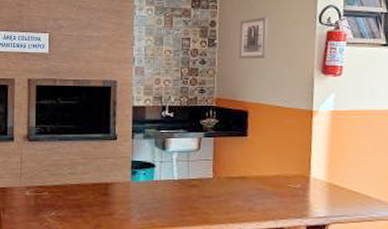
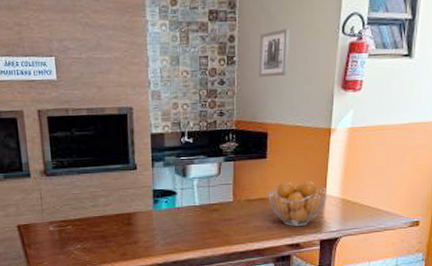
fruit basket: none [249,160,313,209] -> present [268,181,328,226]

